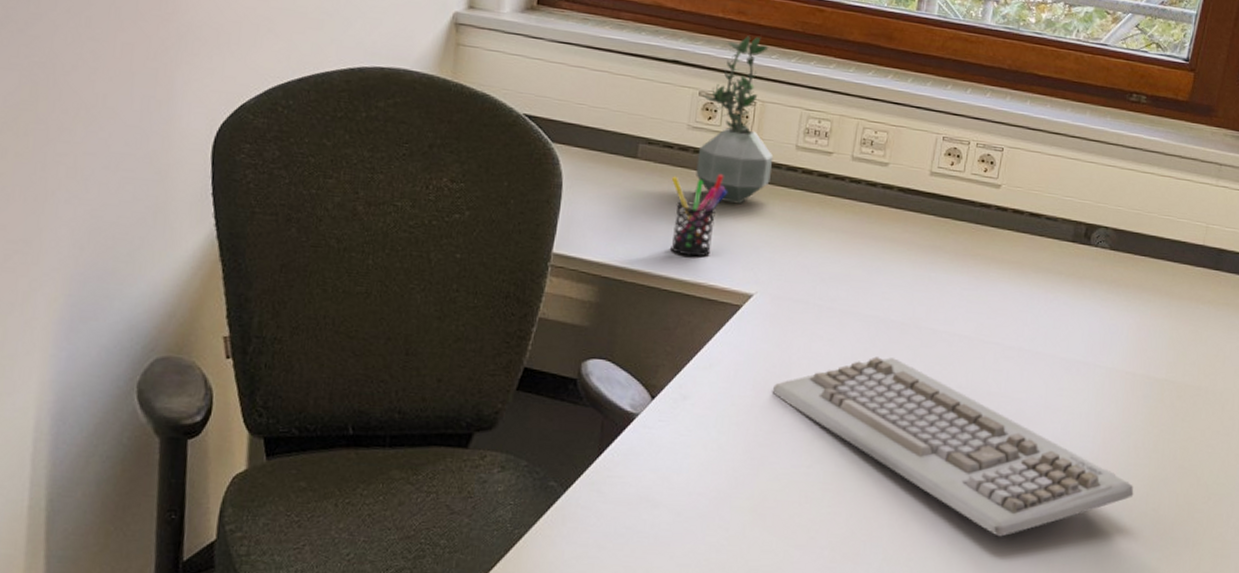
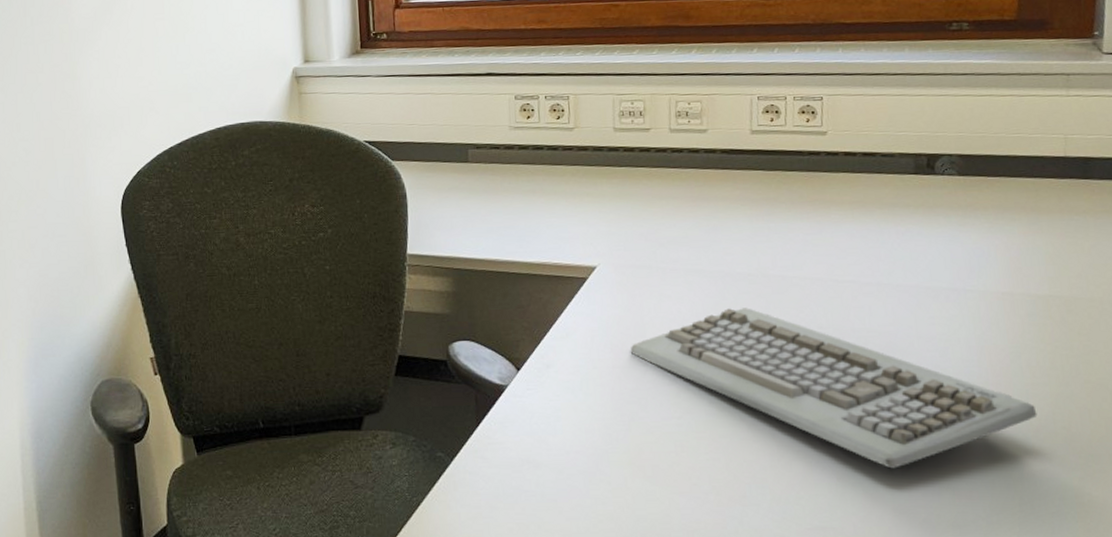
pen holder: present [671,174,727,257] -> none [502,165,556,241]
potted plant: present [696,36,774,204] -> none [518,39,595,188]

